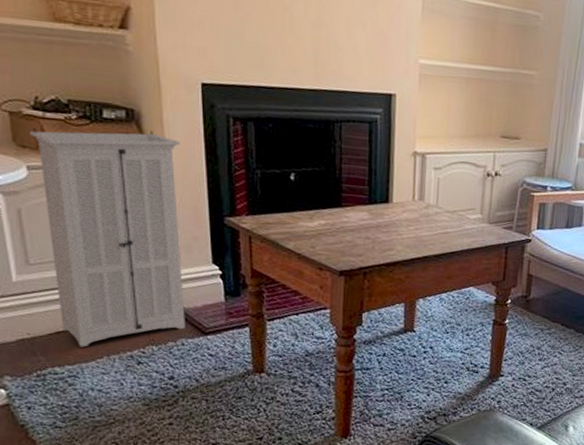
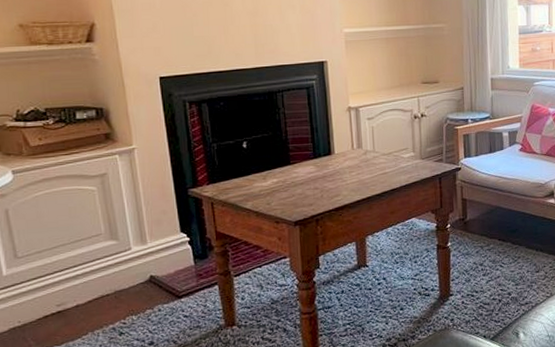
storage cabinet: present [29,128,185,347] -> none [13,123,160,327]

